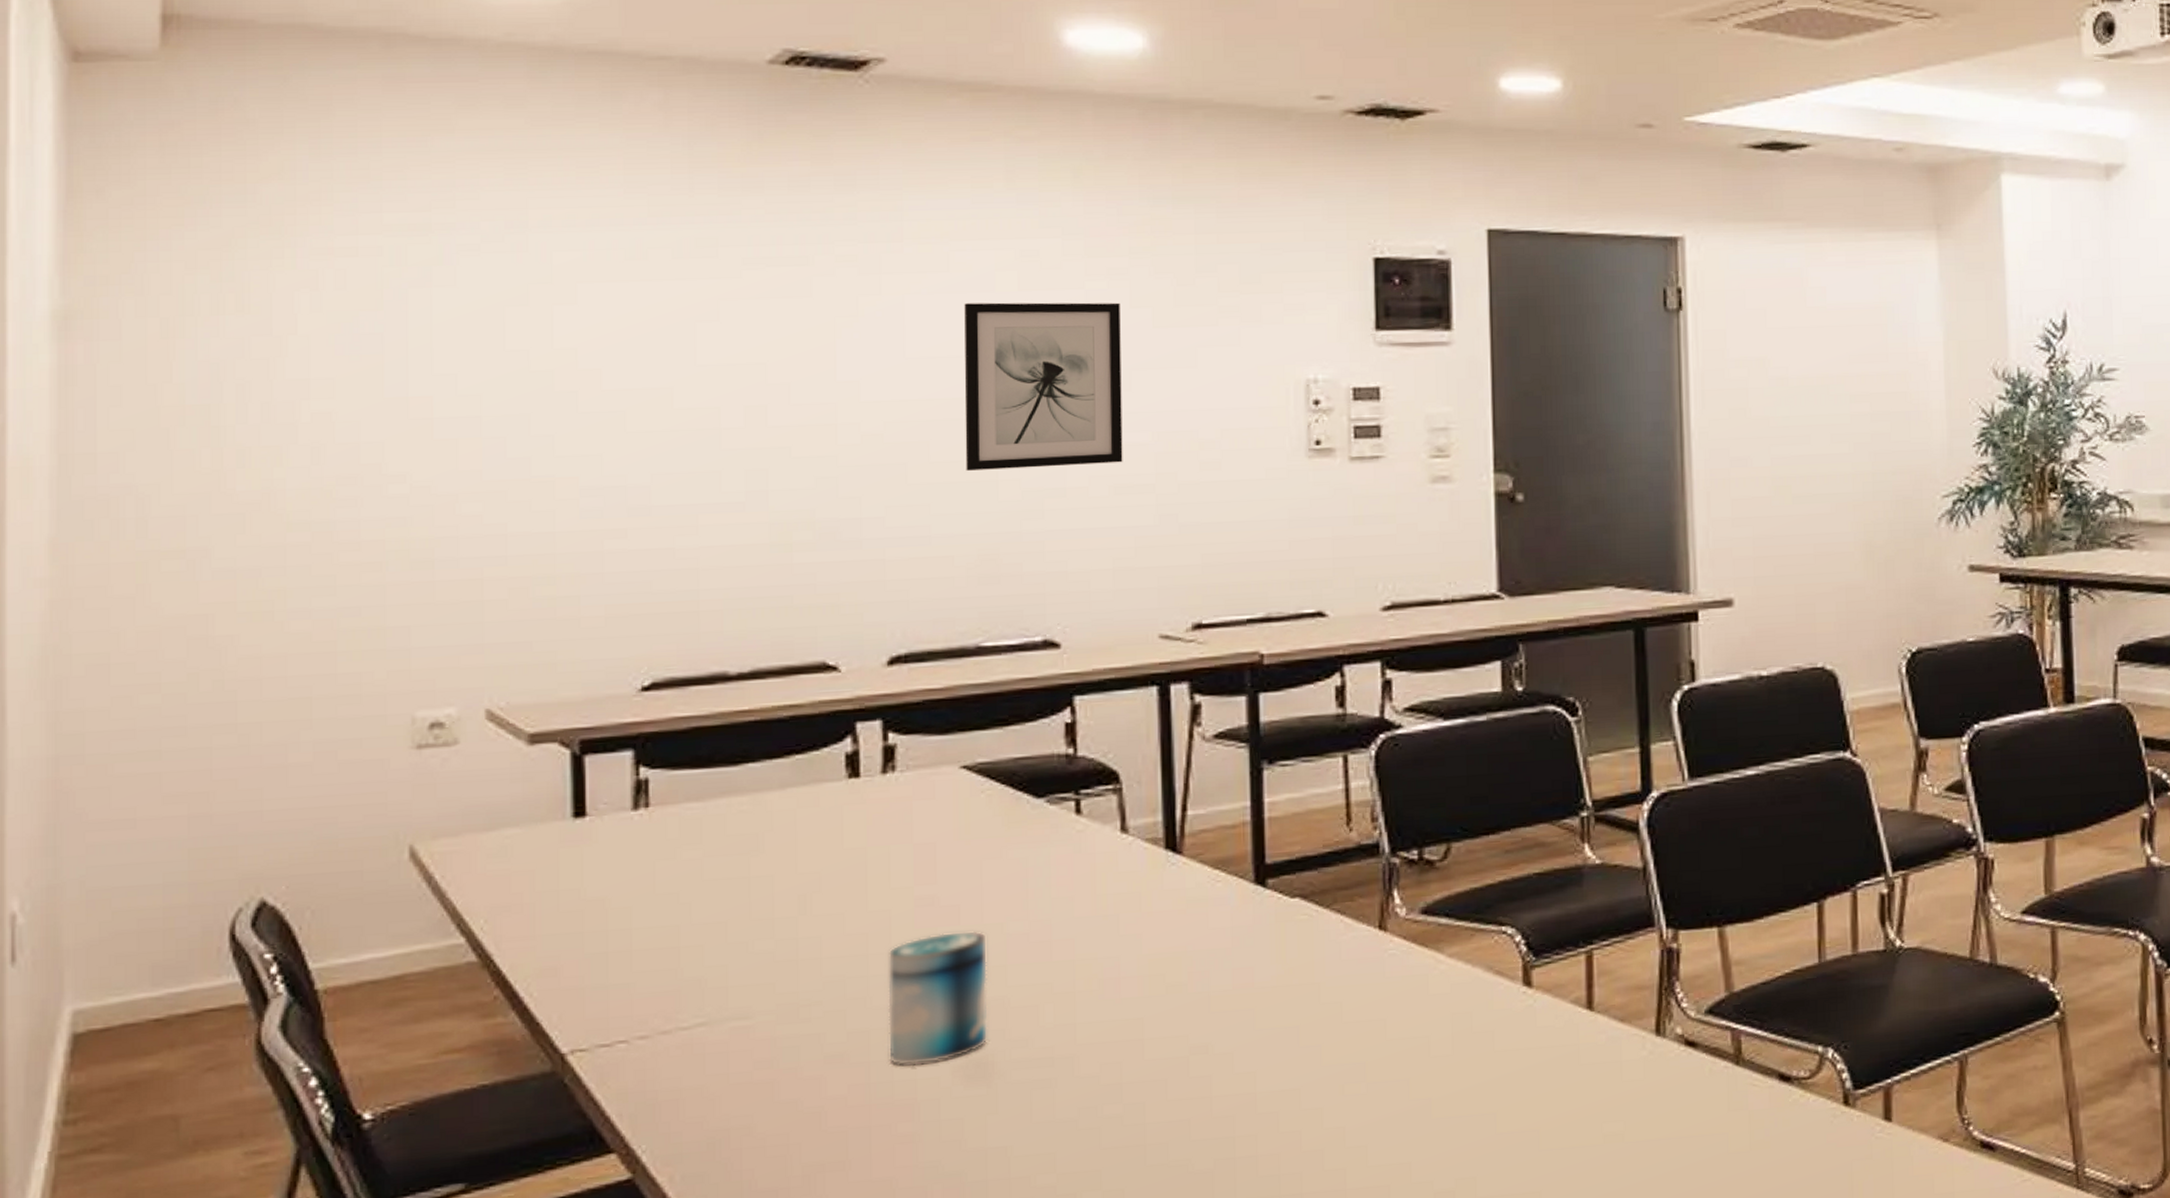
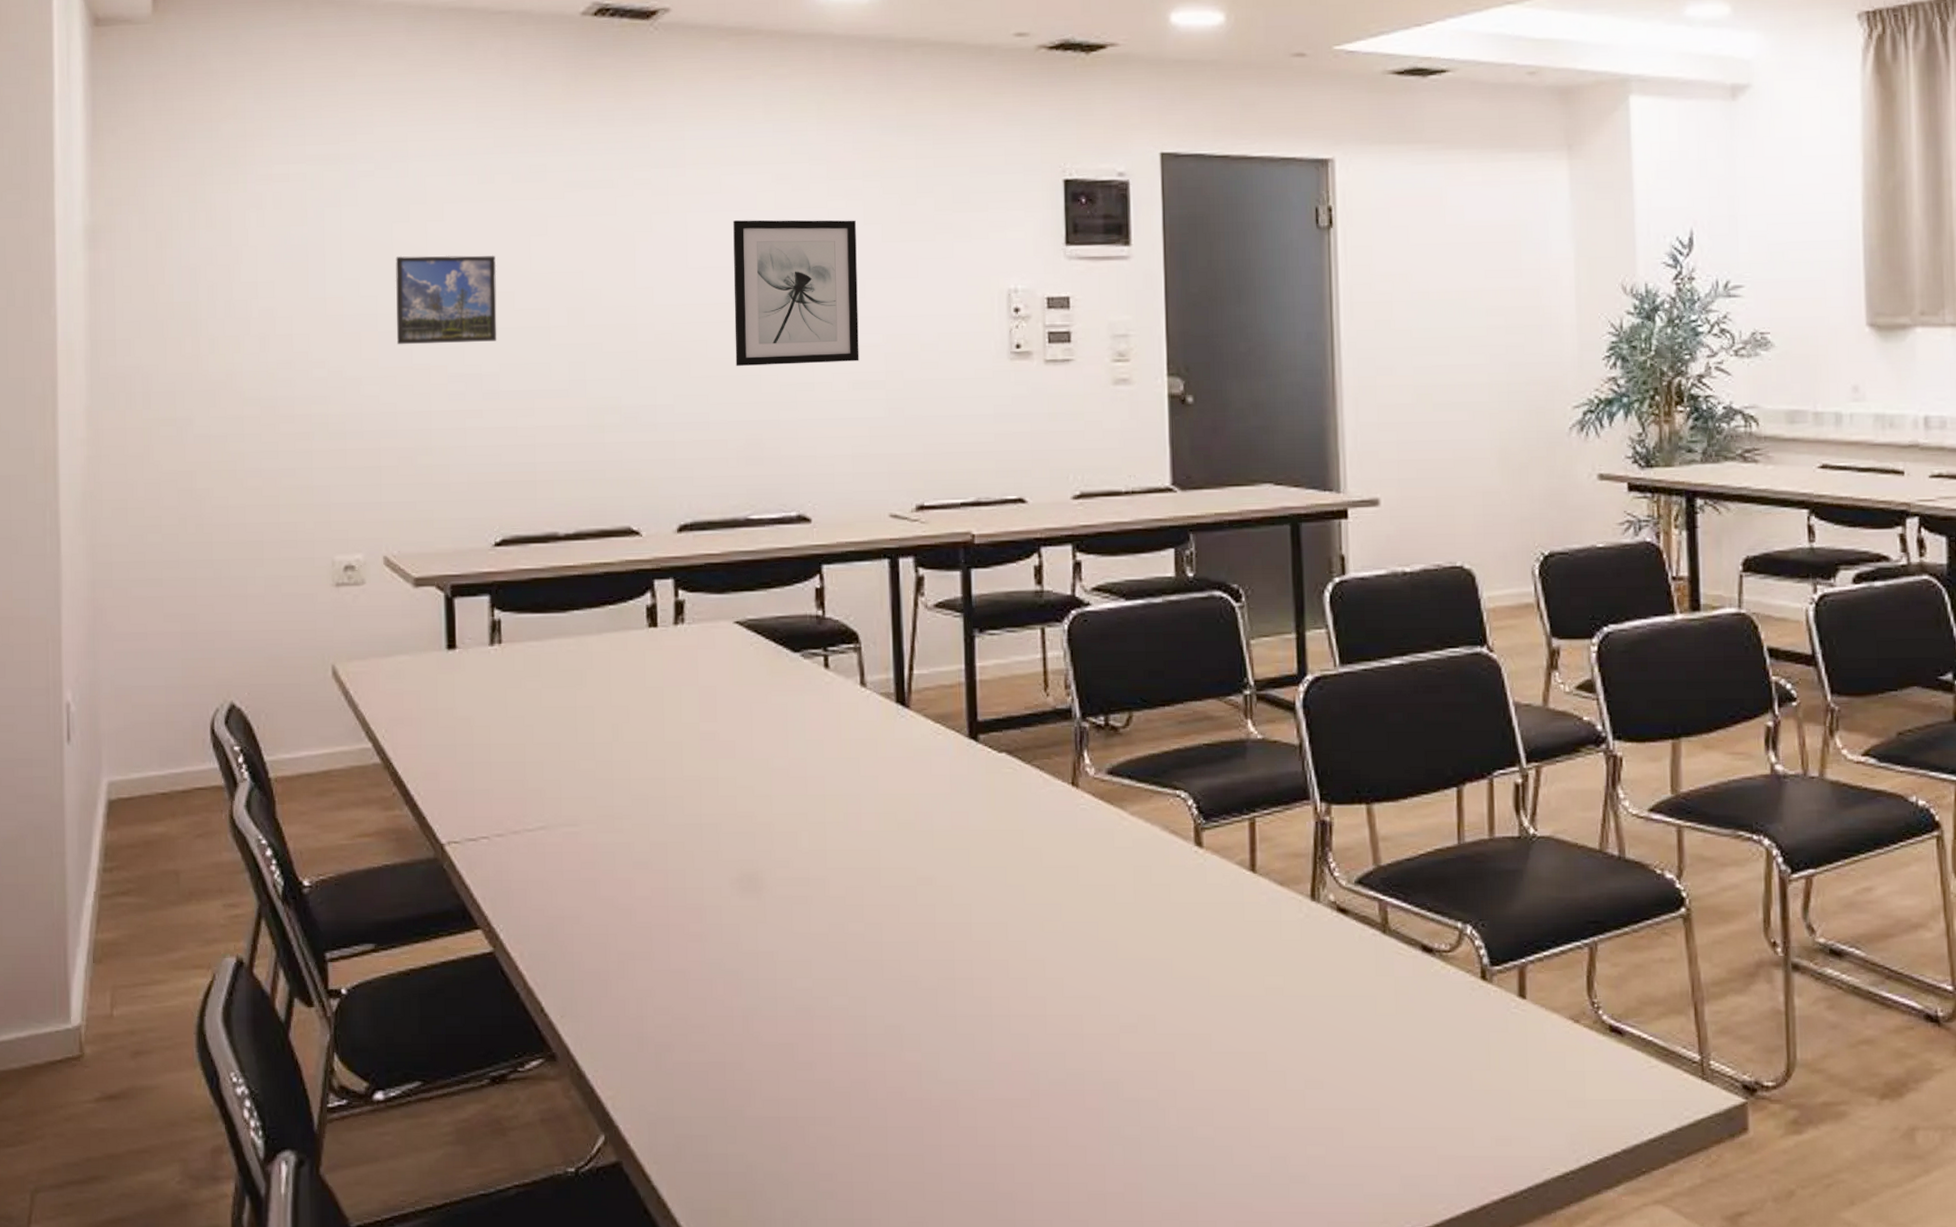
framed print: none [507,344,649,454] -> present [395,255,497,345]
beverage can: present [887,930,988,1066] -> none [680,763,758,876]

